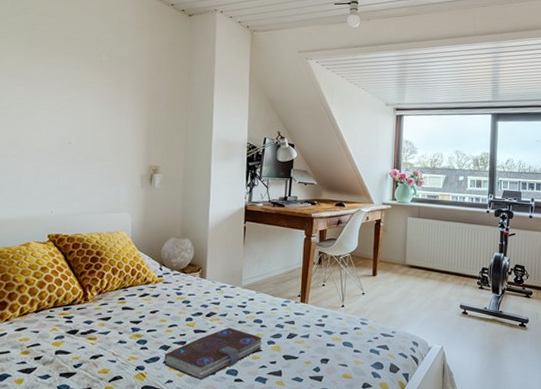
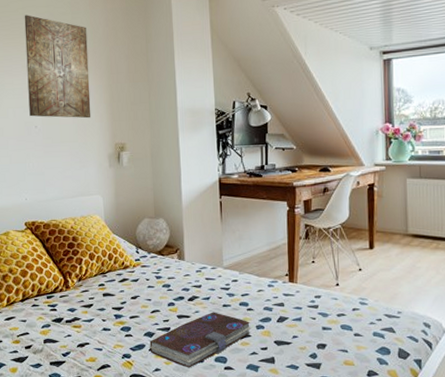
wall art: none [64,36,132,140] -> present [24,15,91,119]

